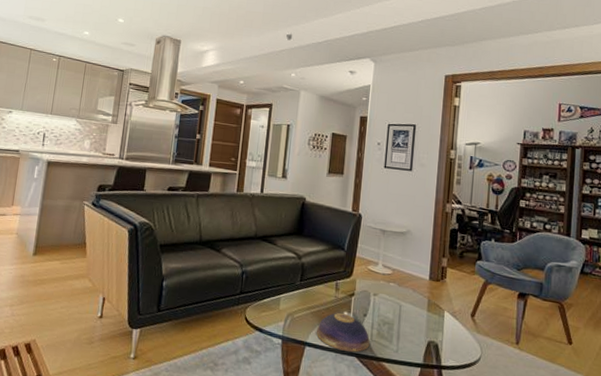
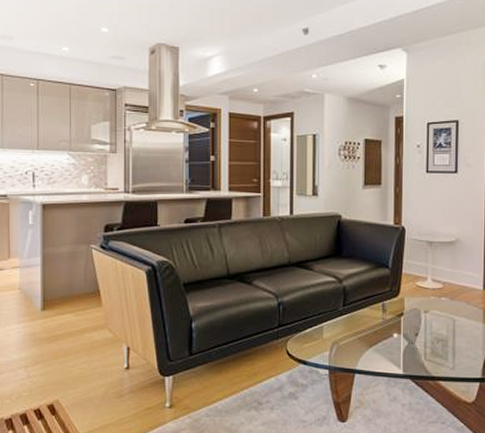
decorative bowl: present [316,313,370,352] -> none [365,335,424,374]

